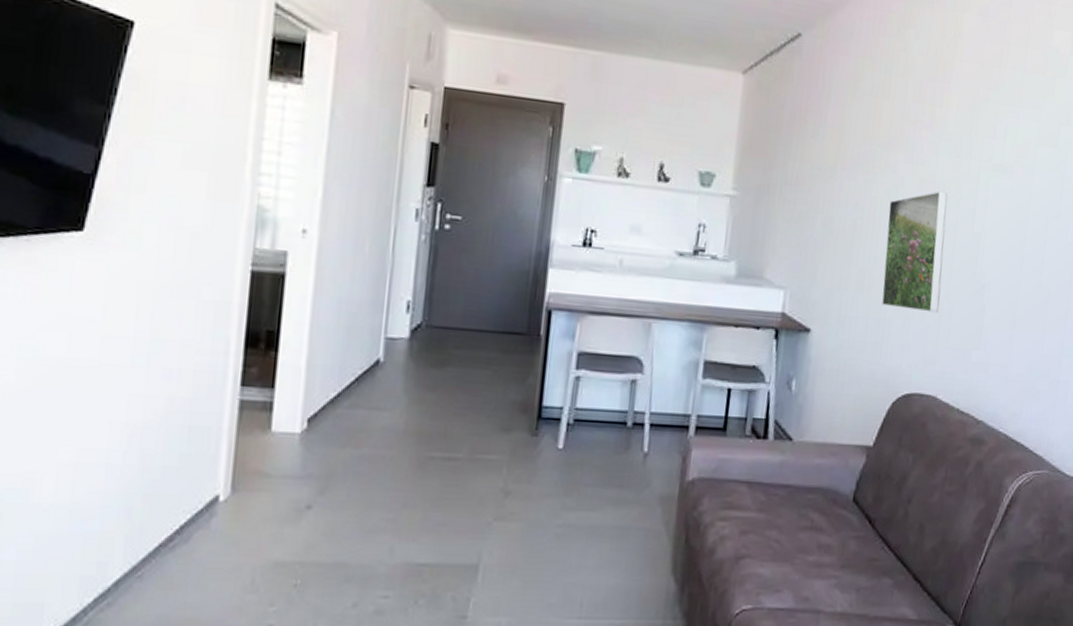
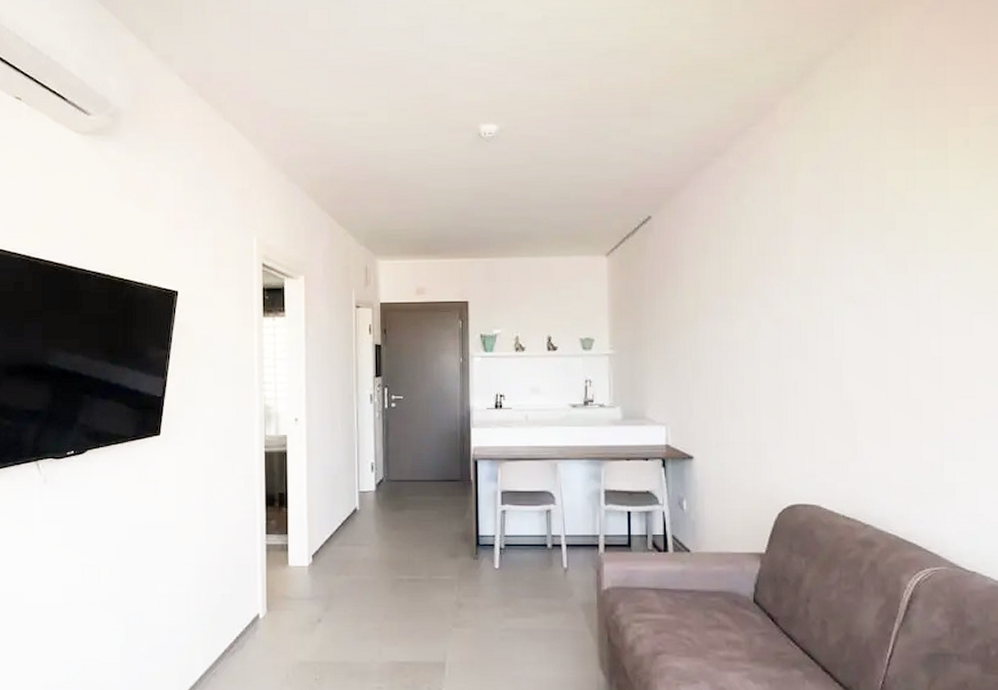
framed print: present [882,191,948,313] -> none [750,326,811,432]

